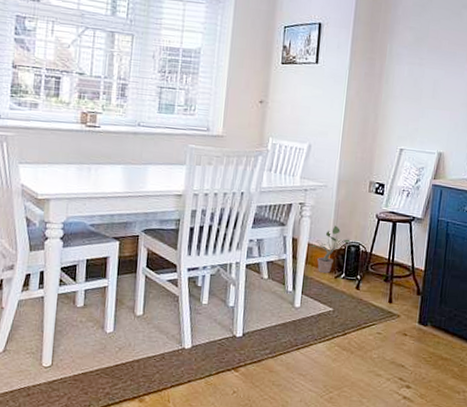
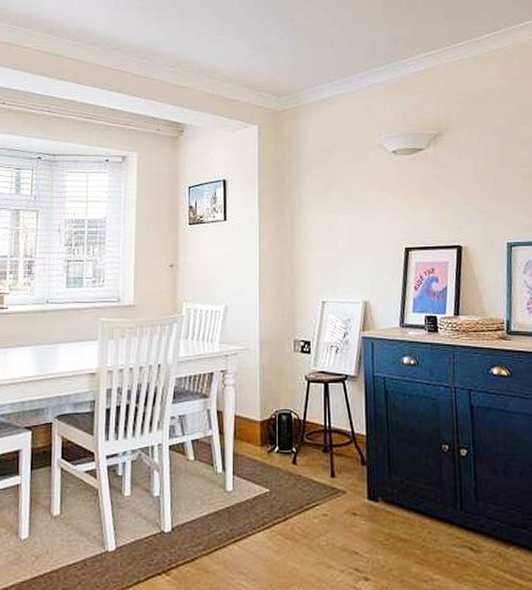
potted plant: present [310,225,350,274] -> none [237,392,280,449]

